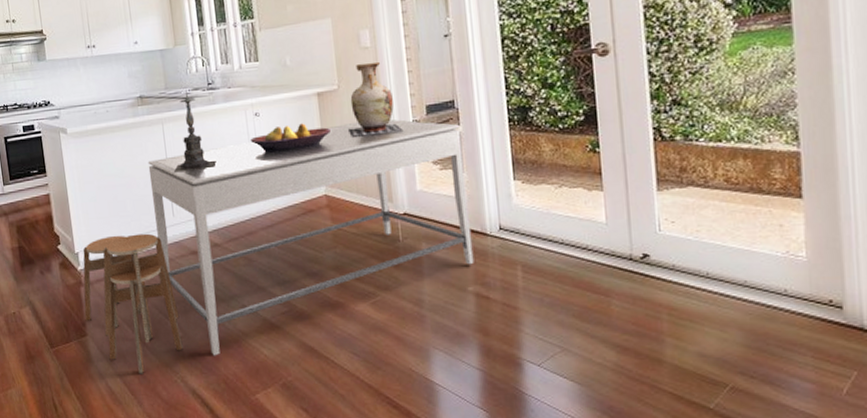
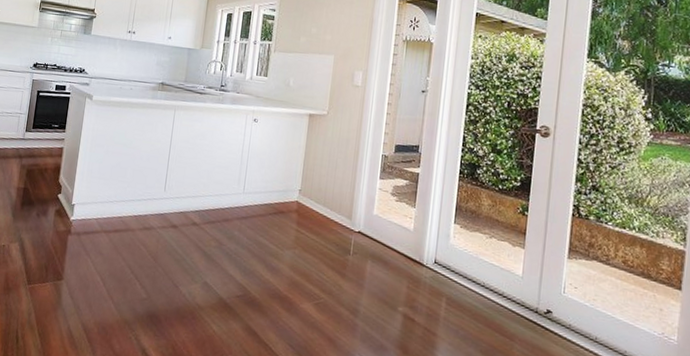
stool: present [83,233,183,374] -> none [65,195,150,325]
dining table: present [147,119,474,356] -> none [147,139,420,323]
candle holder: present [173,87,218,173] -> none [174,84,214,158]
fruit bowl: present [250,123,330,153] -> none [244,134,313,158]
vase: present [348,61,404,137] -> none [328,97,373,162]

